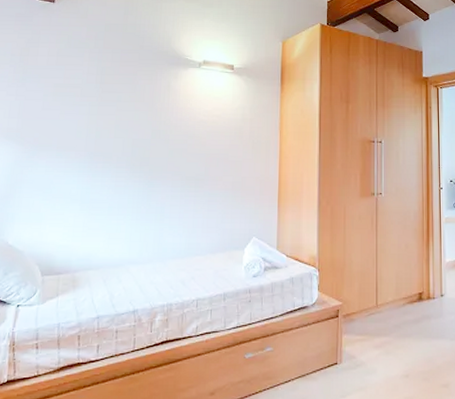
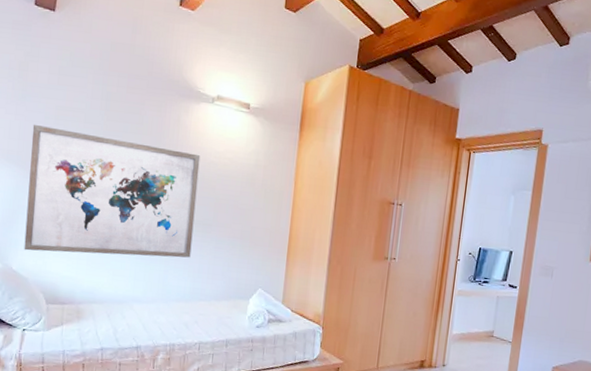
wall art: none [20,102,190,224] -> present [24,124,201,258]

